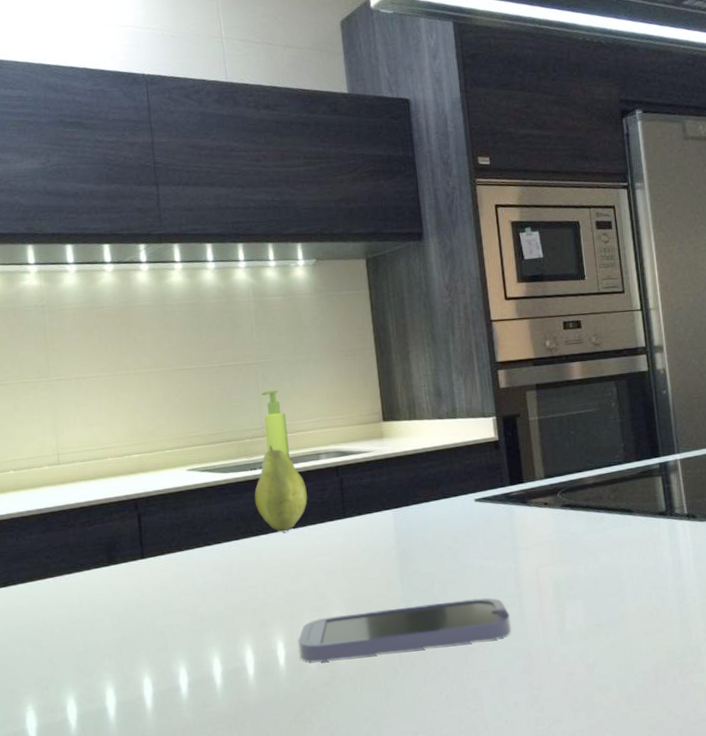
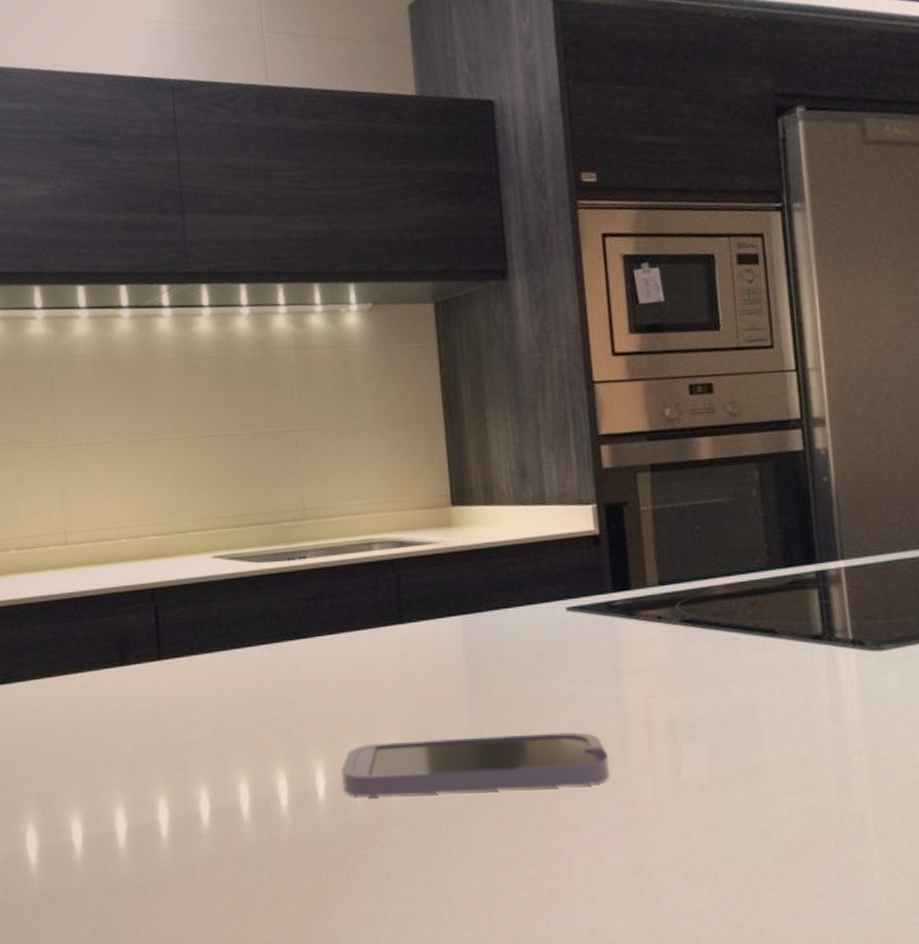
fruit: present [254,445,308,532] -> none [291,531,356,636]
soap dispenser: present [261,390,290,459] -> none [302,463,335,548]

